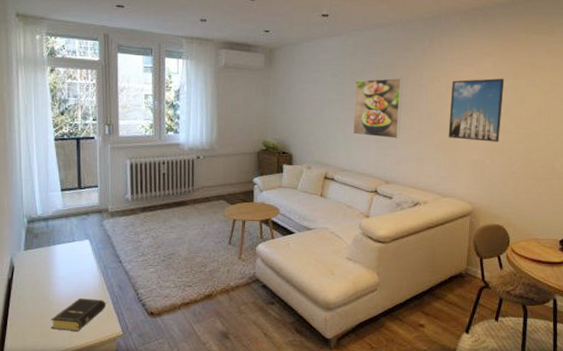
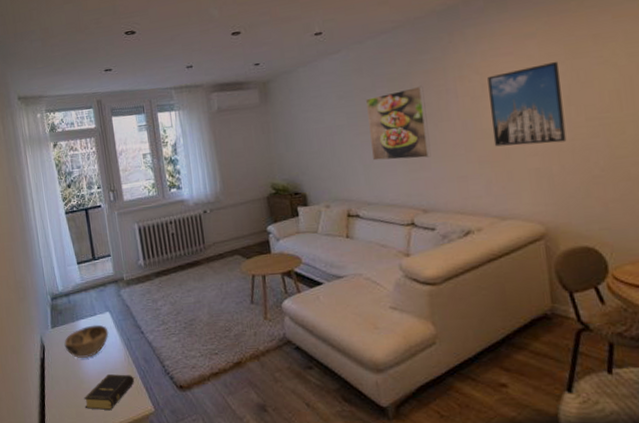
decorative bowl: none [36,250,86,281] -> present [64,324,109,358]

